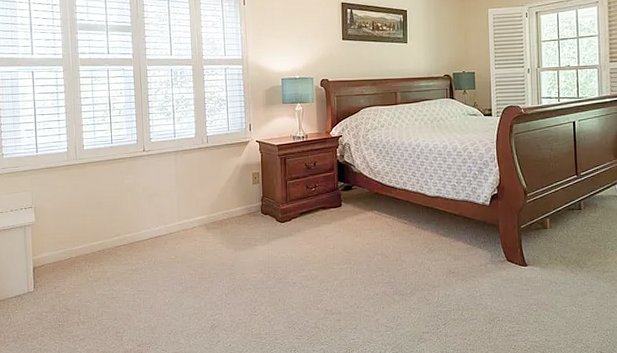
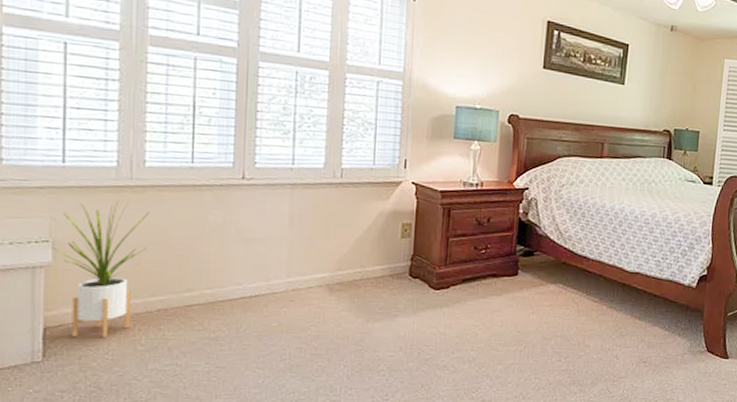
house plant: none [34,176,89,273] -> present [51,201,150,337]

